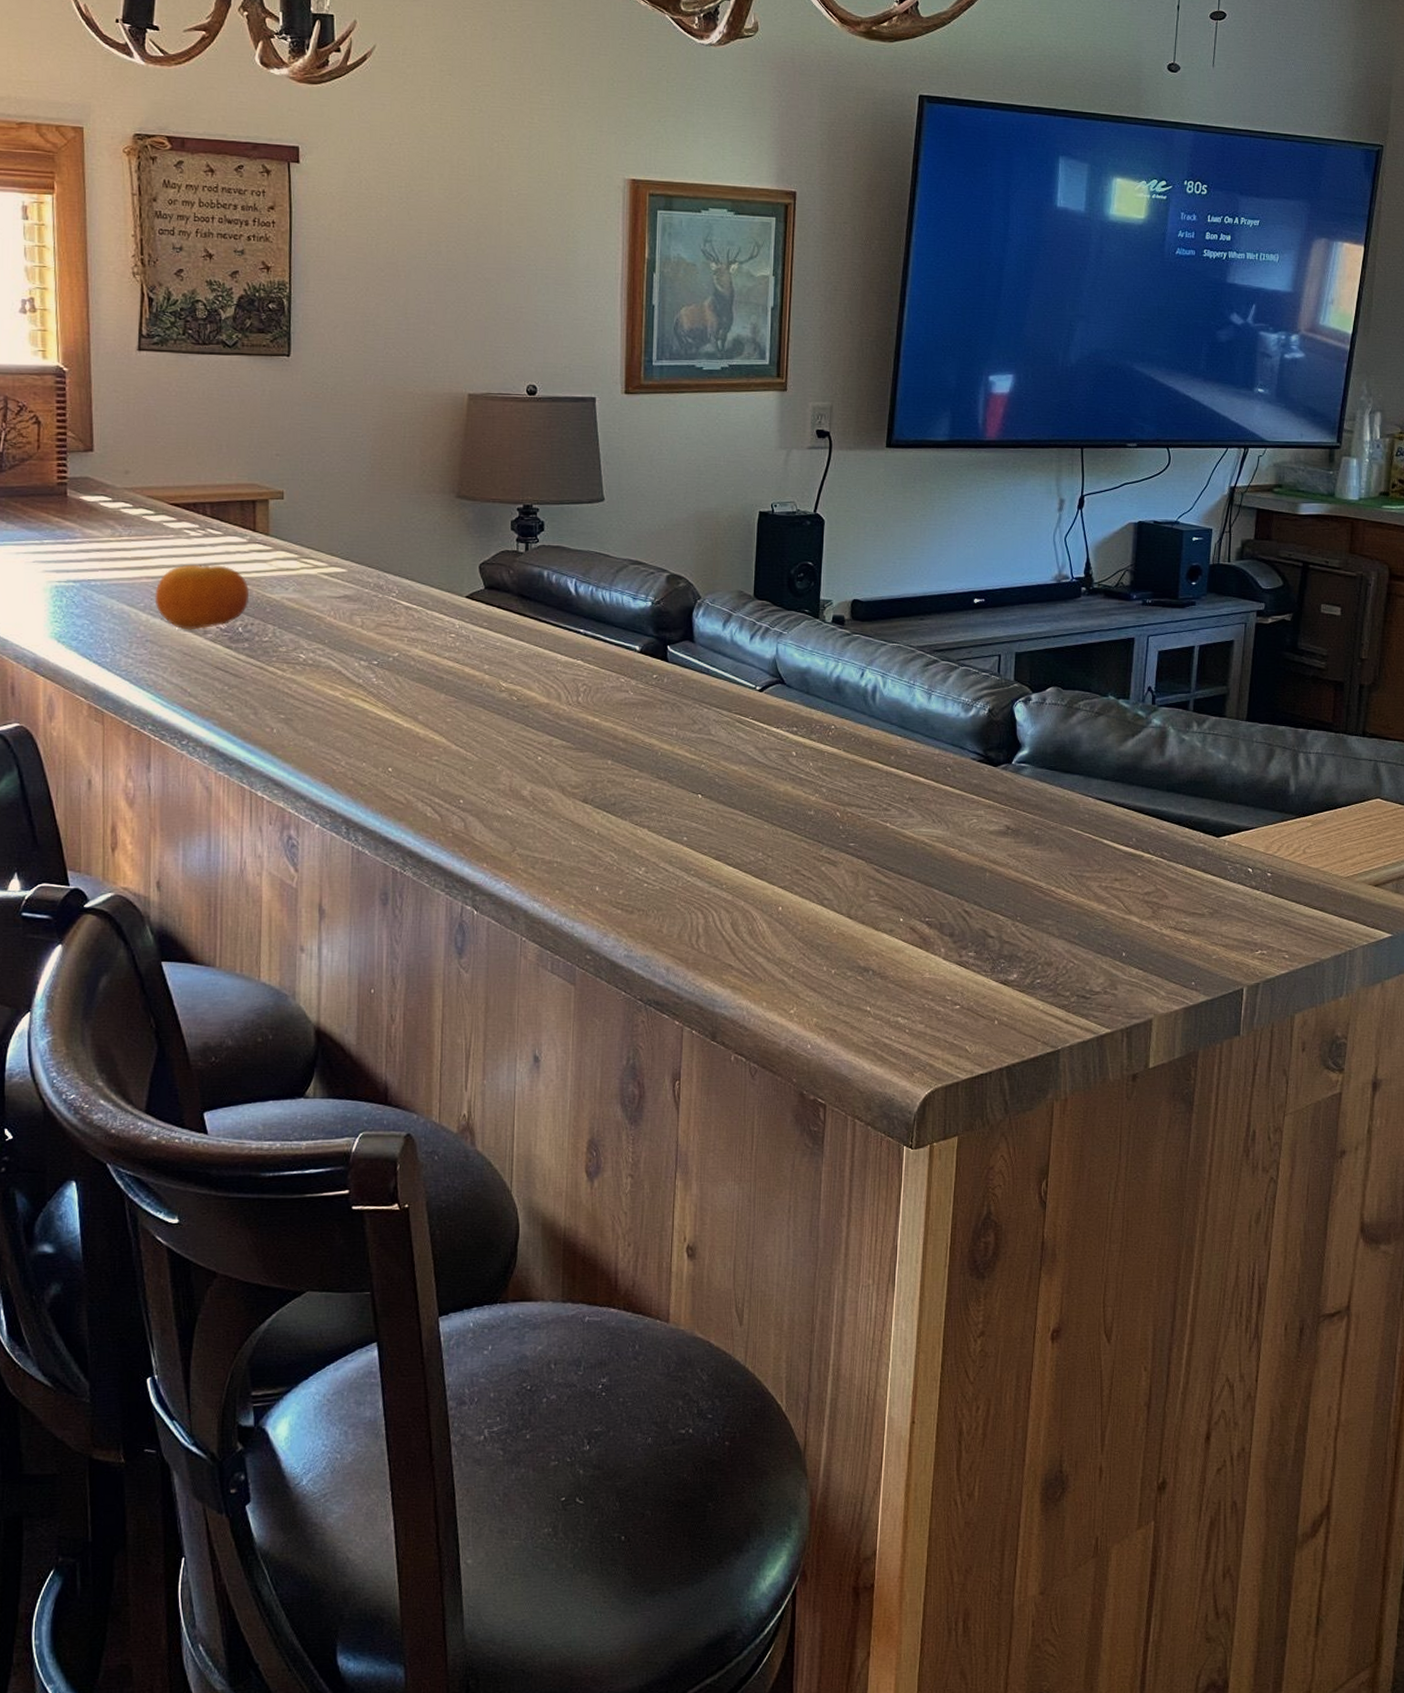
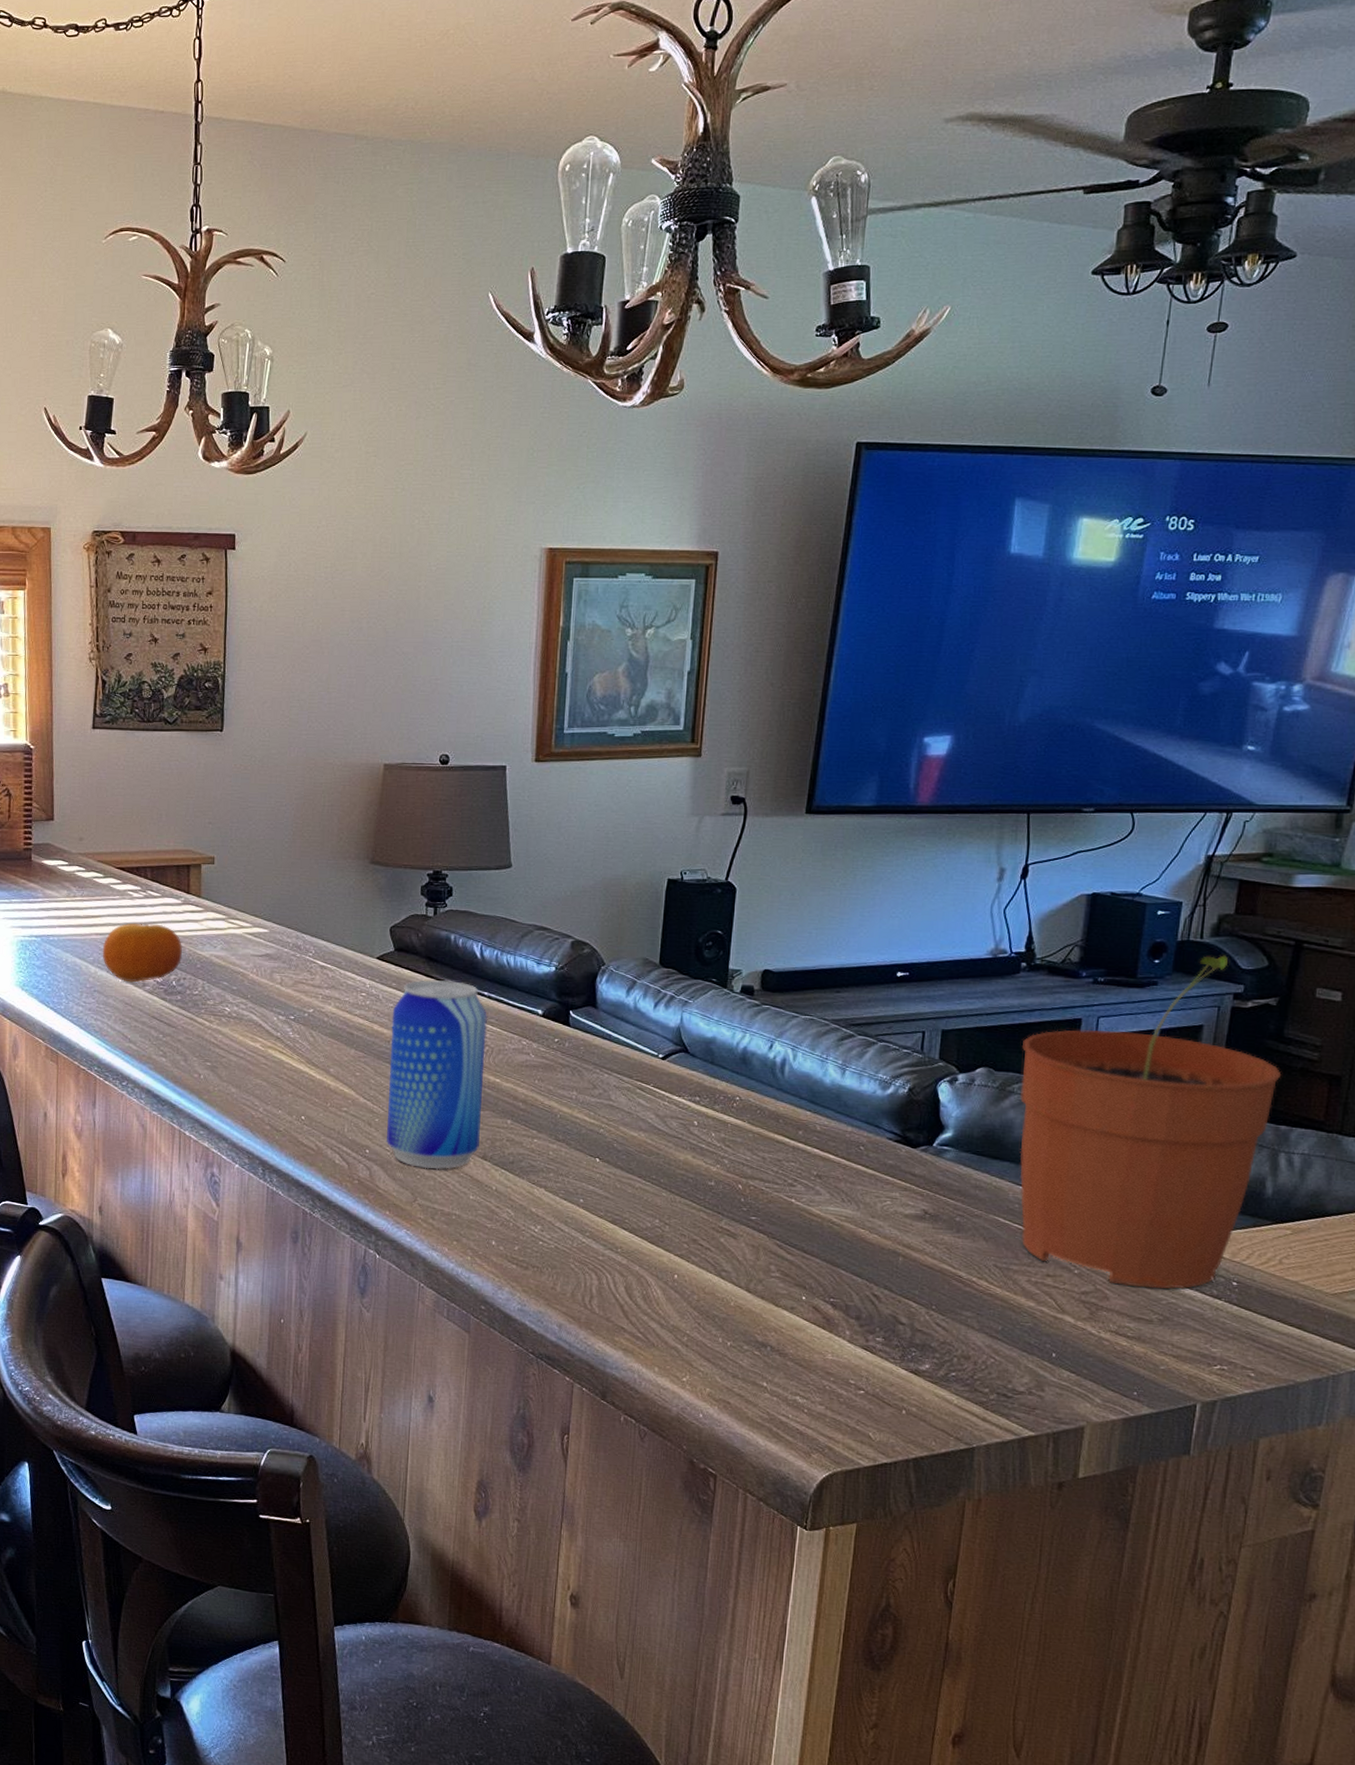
beer can: none [481,618,584,816] -> present [385,979,487,1170]
plant pot: none [1086,576,1298,885] -> present [1020,955,1282,1290]

